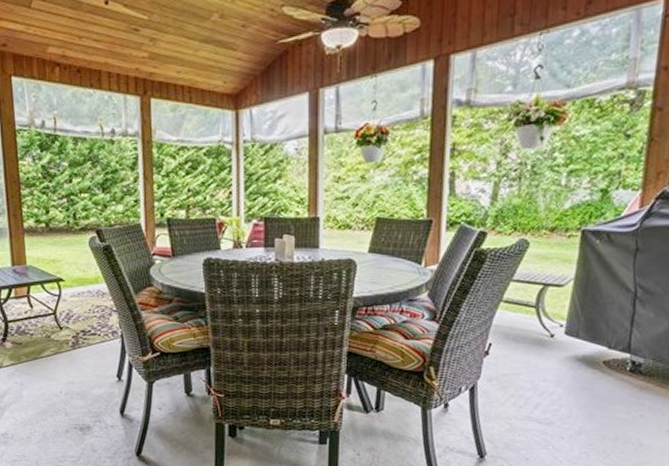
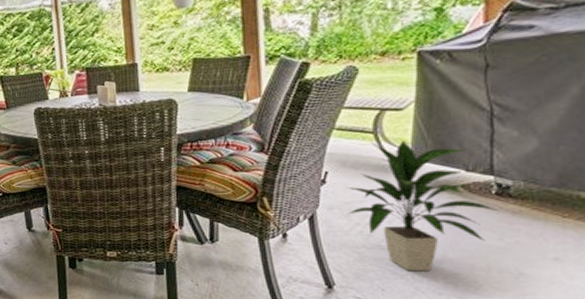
indoor plant: none [503,316,631,442] -> present [346,140,500,272]

